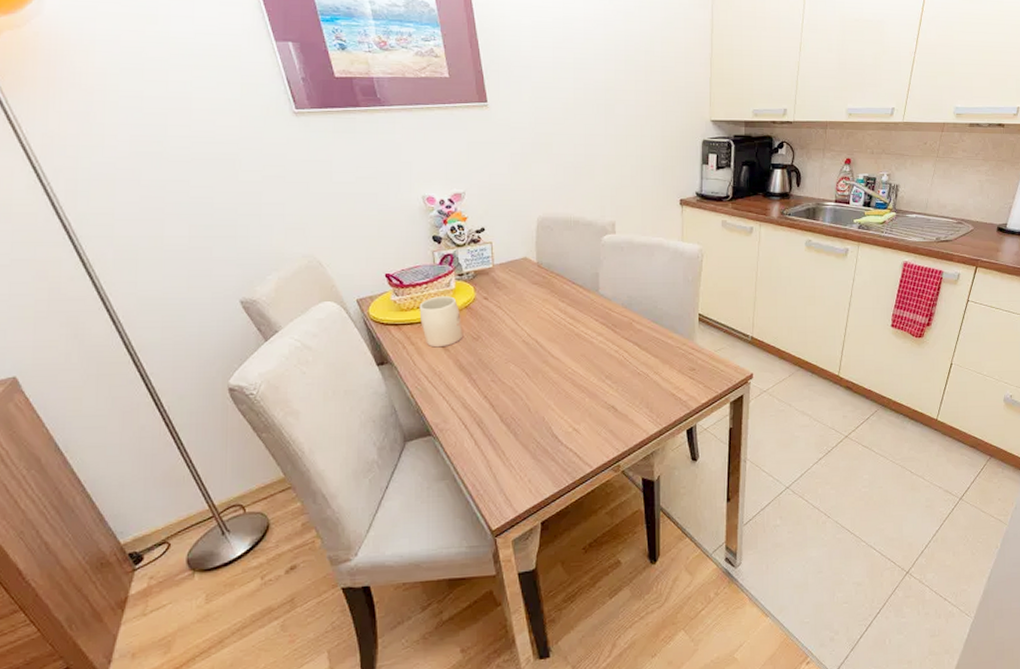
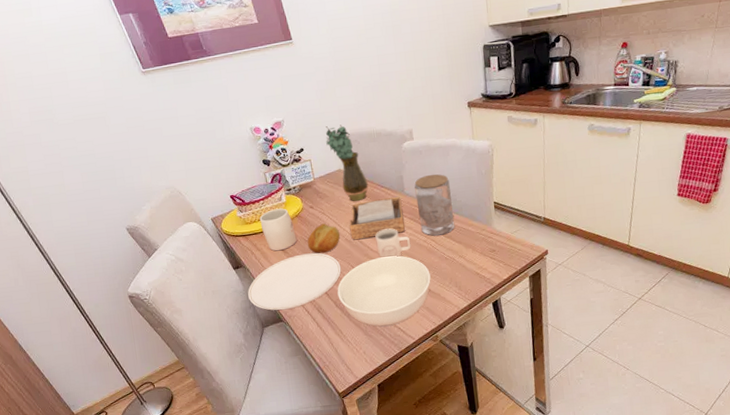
plate: none [391,353,513,422] -> present [248,253,341,311]
bread roll: none [475,319,517,355] -> present [307,223,340,253]
bowl: none [505,365,619,451] -> present [337,255,431,327]
vase: none [513,206,557,296] -> present [325,124,369,201]
napkin holder: none [529,296,595,343] -> present [349,196,405,240]
mug: none [559,333,600,368] -> present [375,228,411,259]
jar: none [611,275,653,346] -> present [414,174,455,236]

